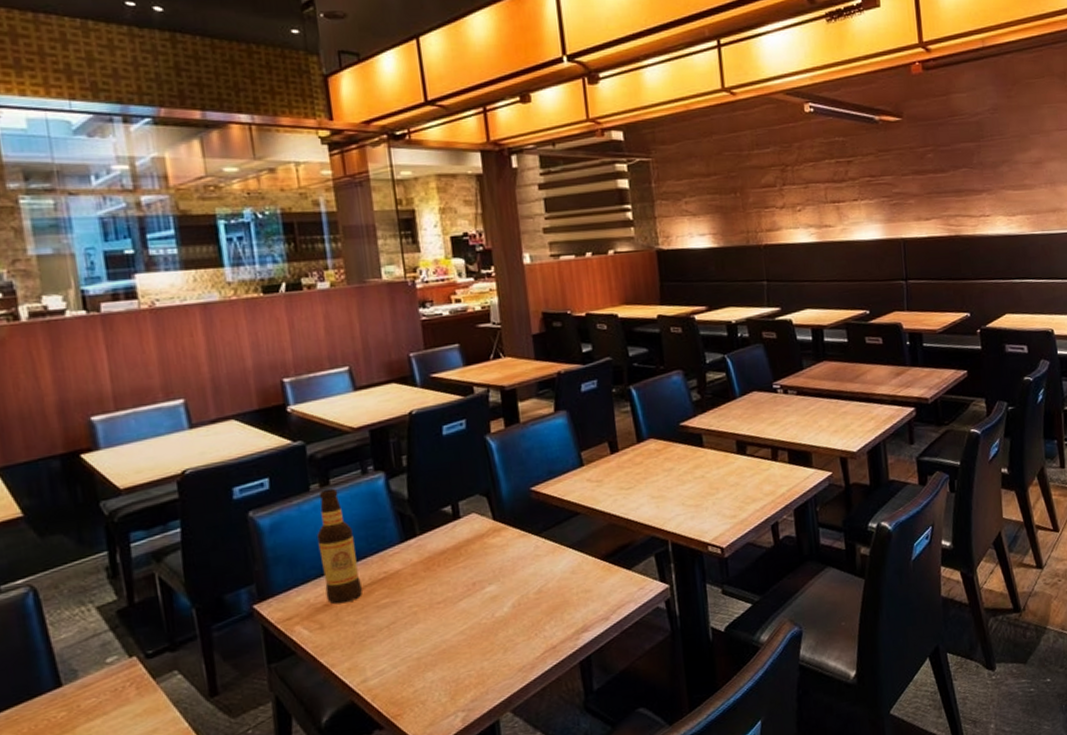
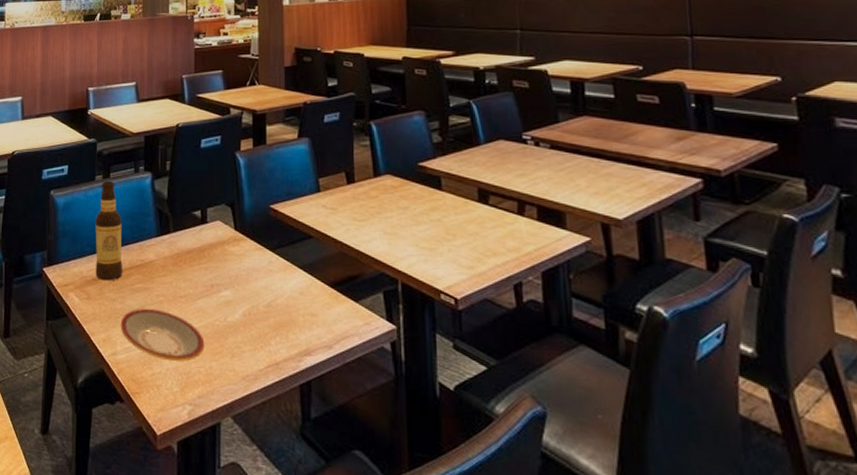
plate: none [367,621,473,673] -> present [120,308,205,361]

